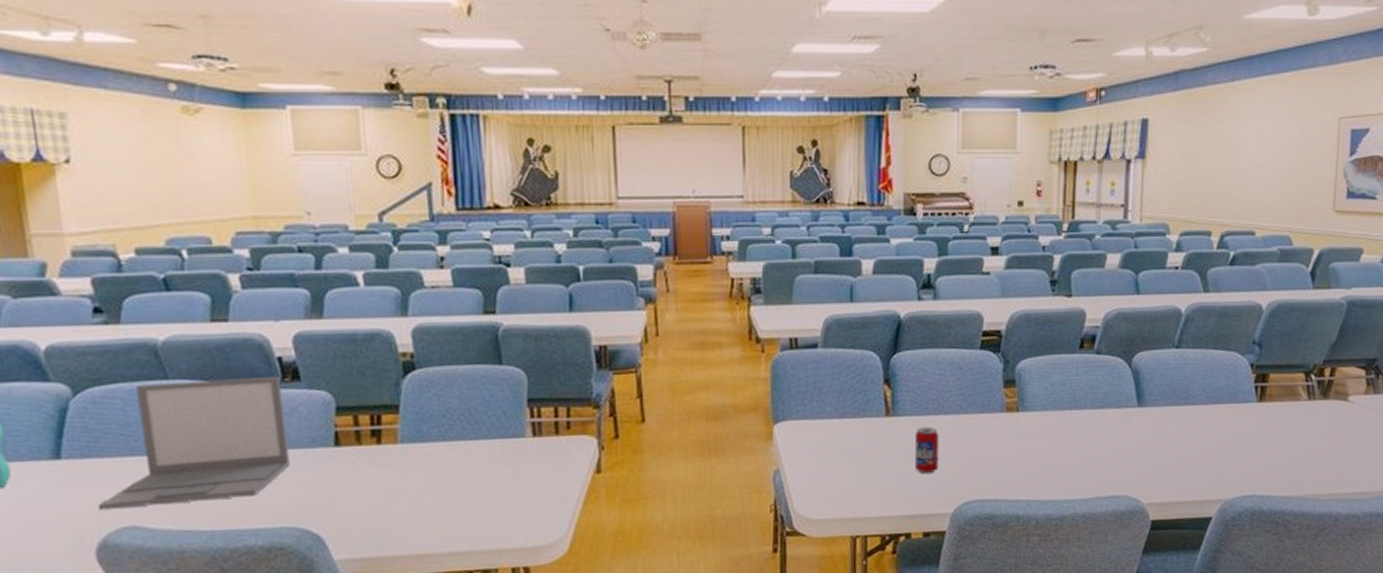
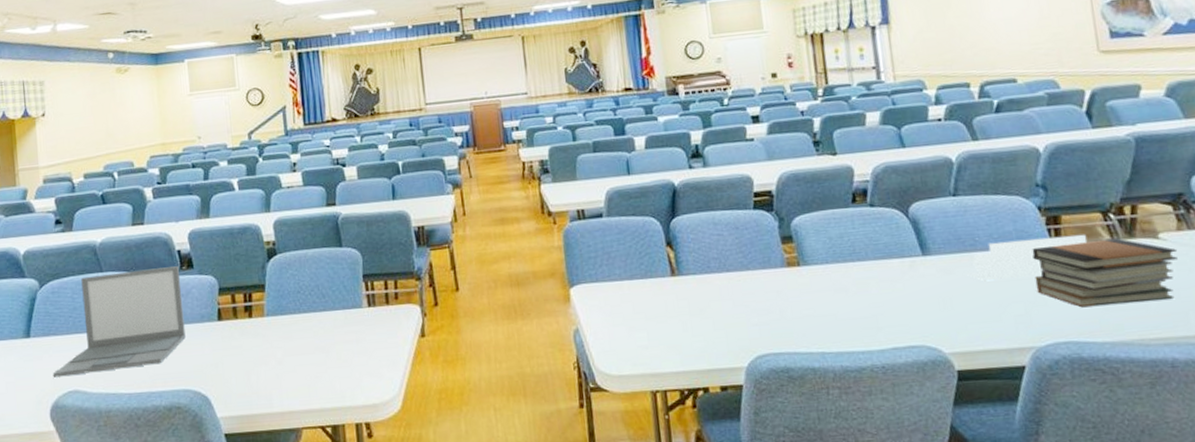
beverage can: present [914,426,939,475] -> none [701,284,728,330]
paper stack: none [1174,393,1288,434] -> present [965,234,1088,281]
book stack: none [1235,398,1361,464] -> present [1031,238,1178,308]

